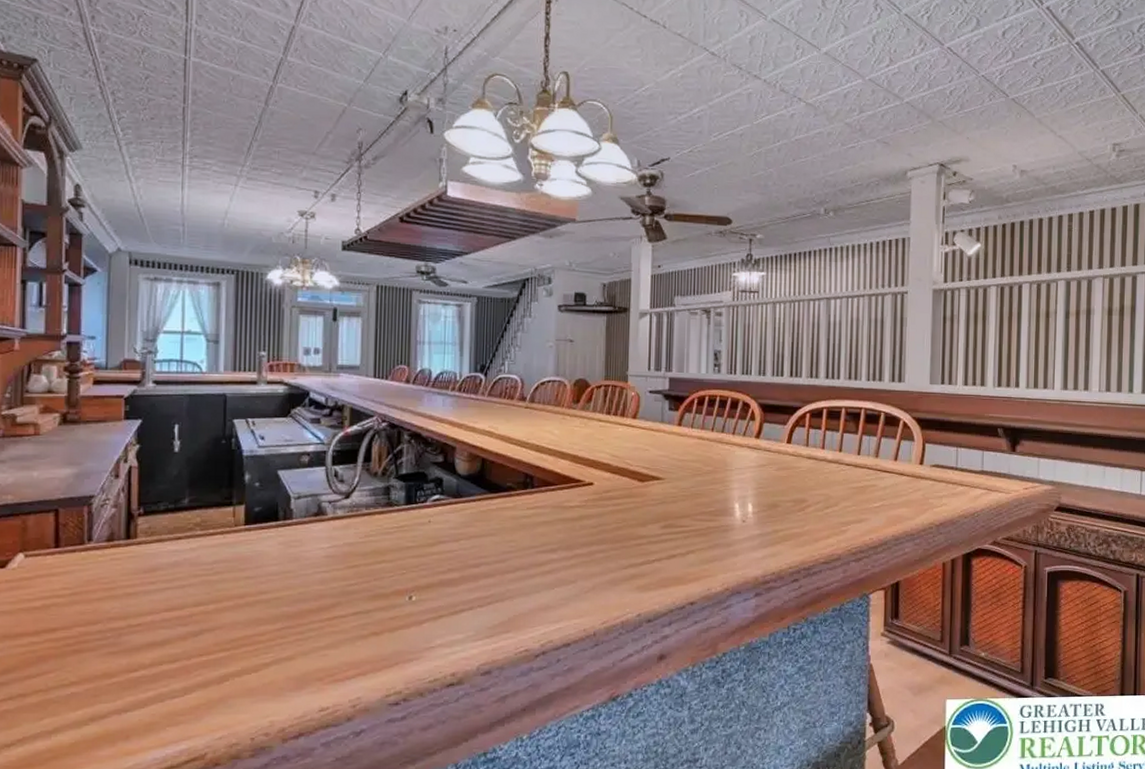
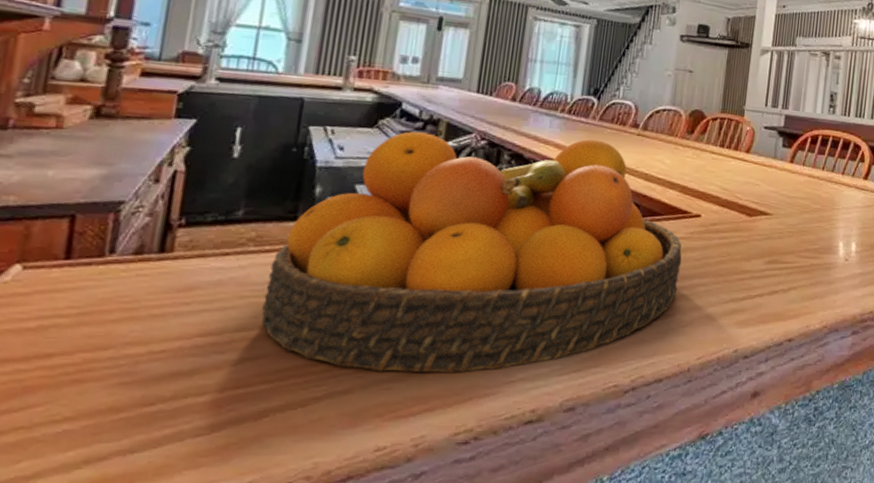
fruit bowl: none [213,415,579,641] -> present [261,131,682,373]

